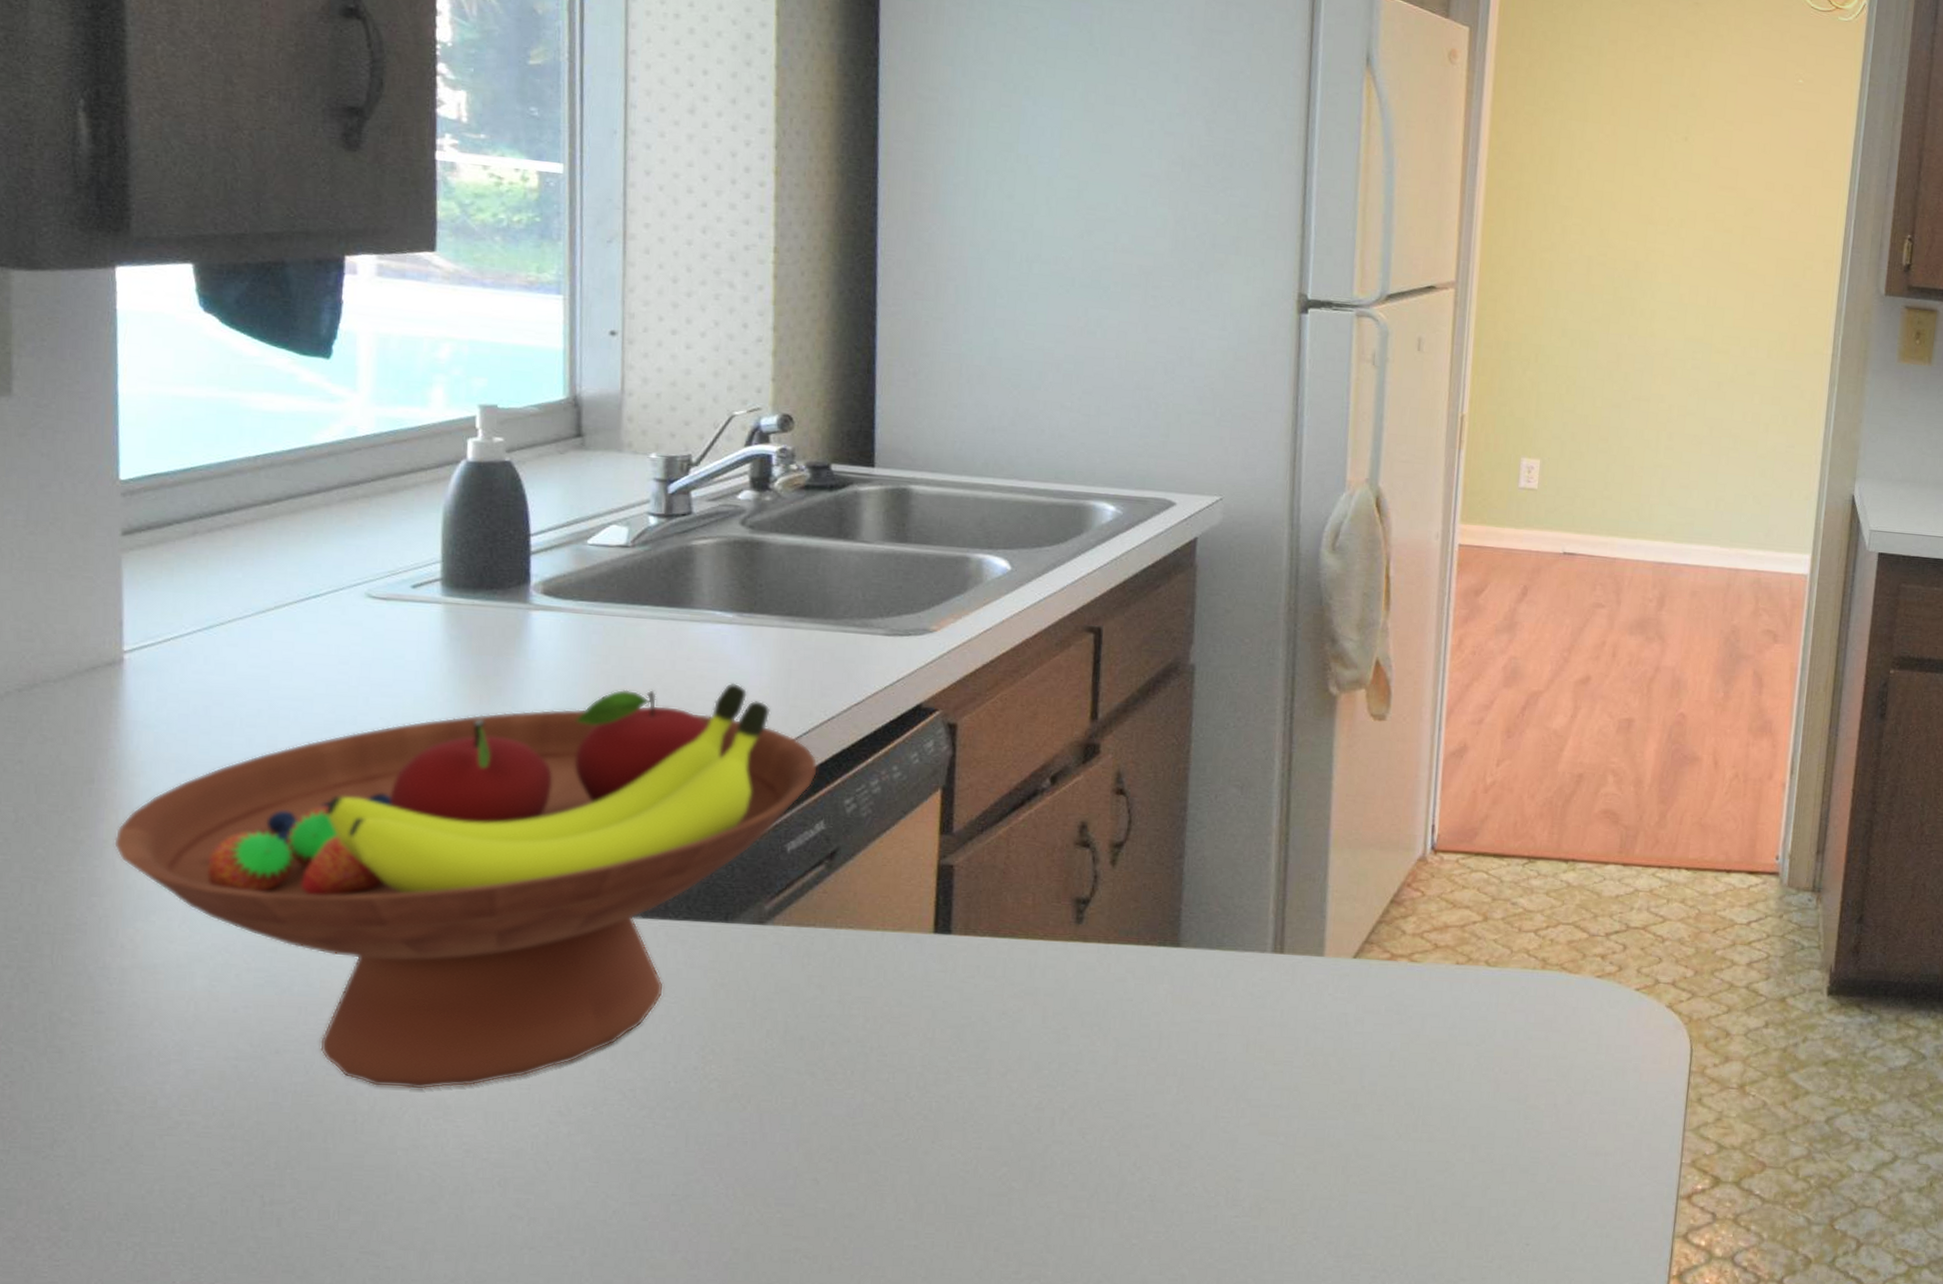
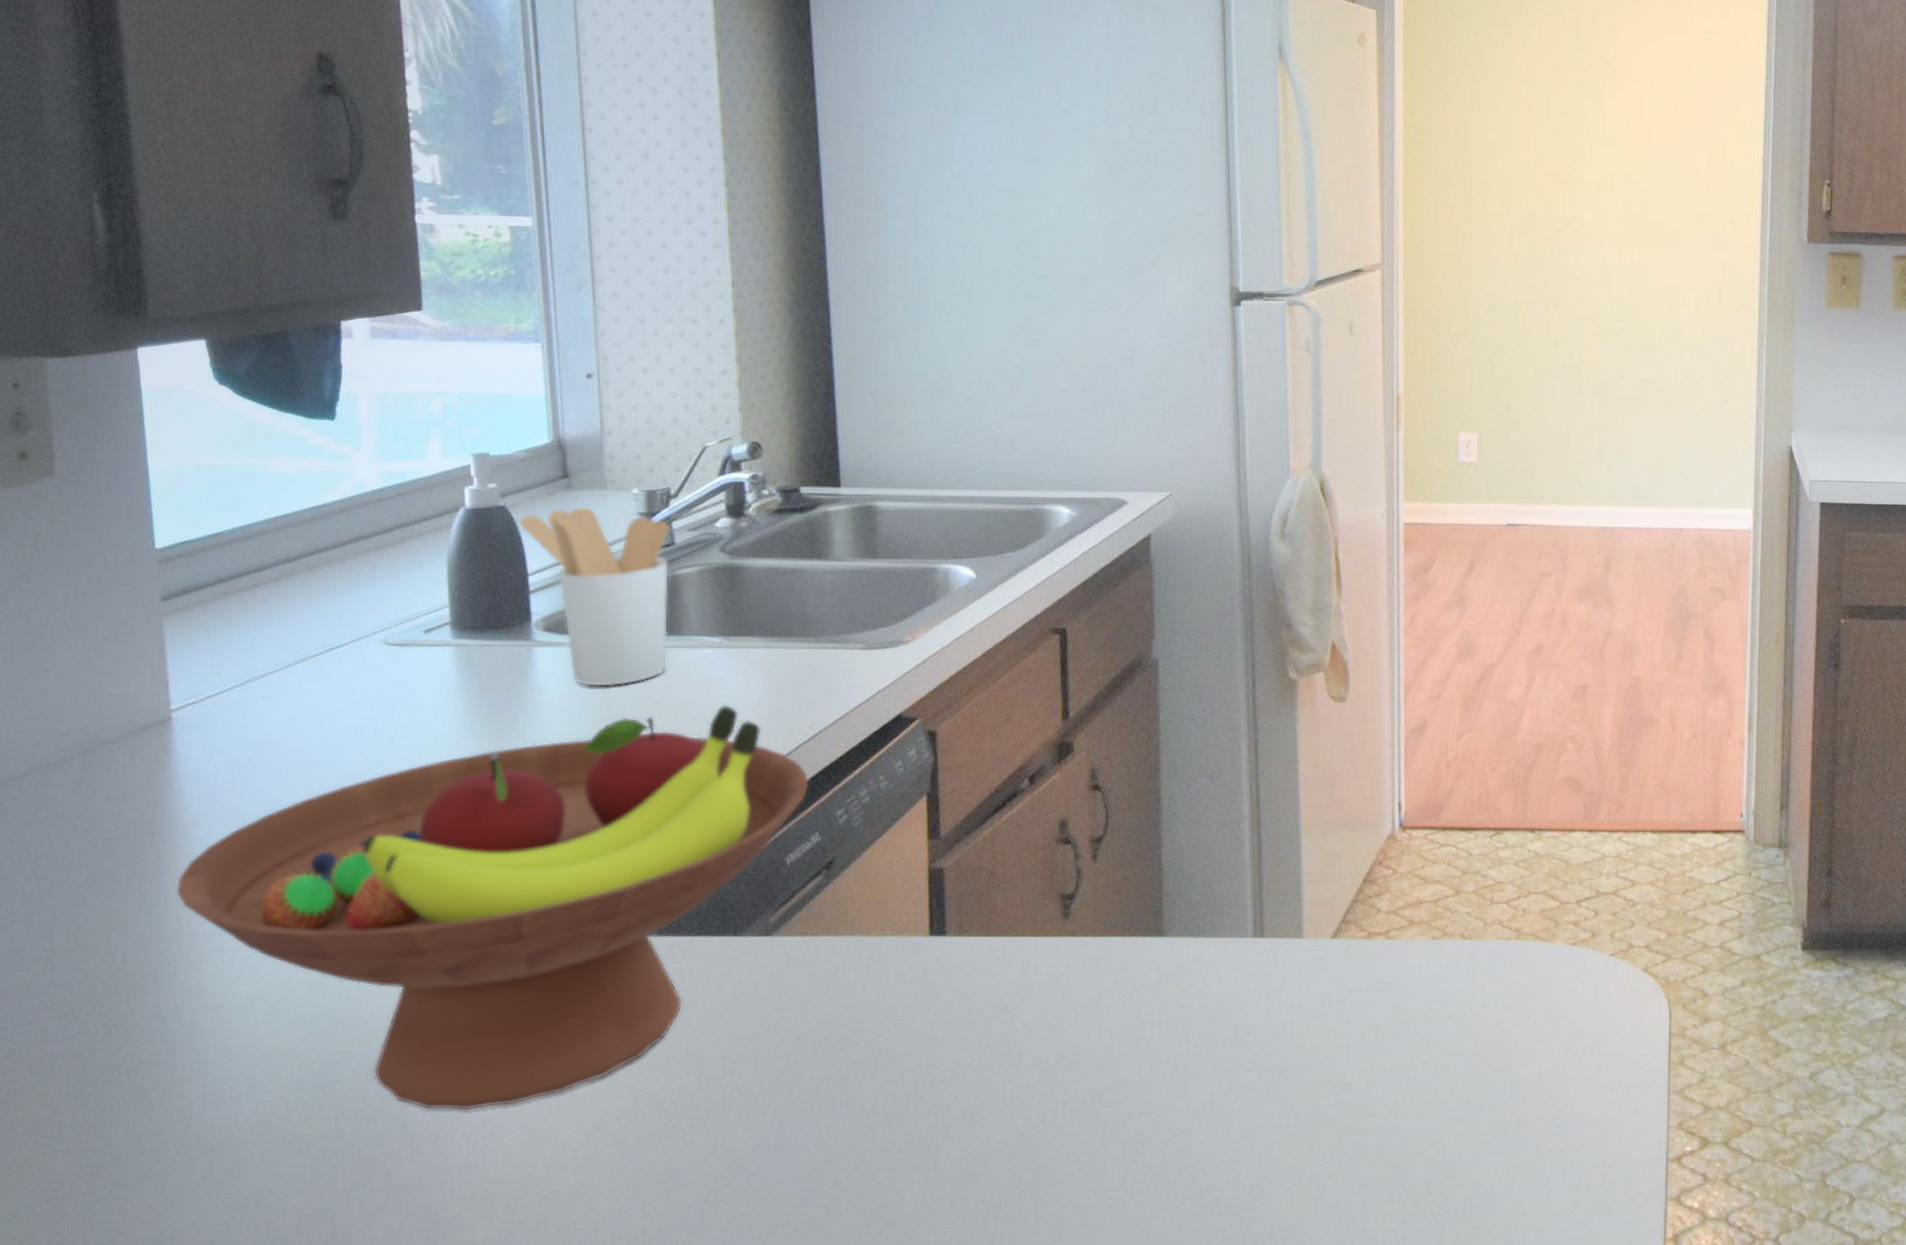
utensil holder: none [524,467,689,657] -> present [519,506,670,688]

